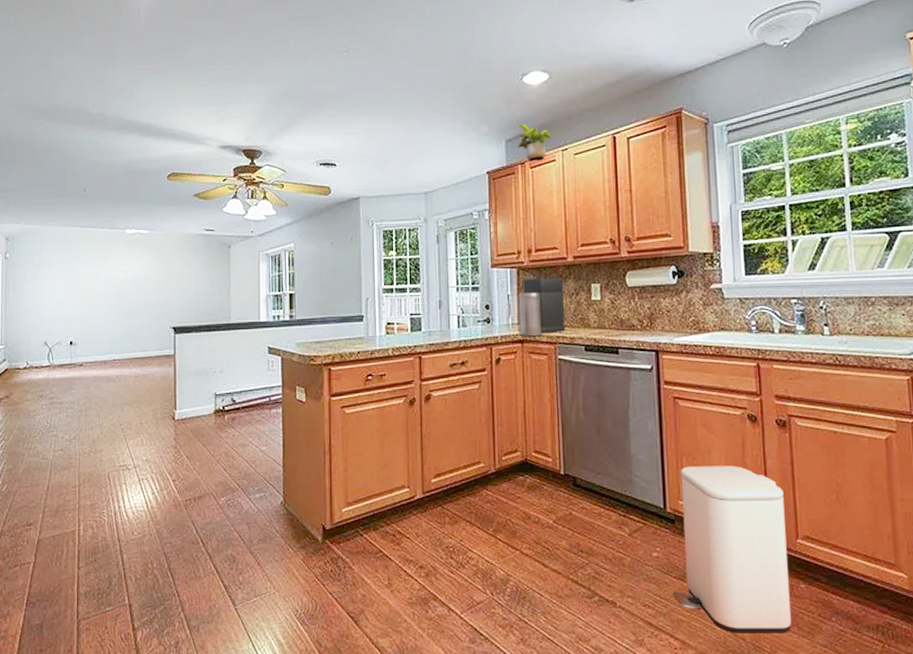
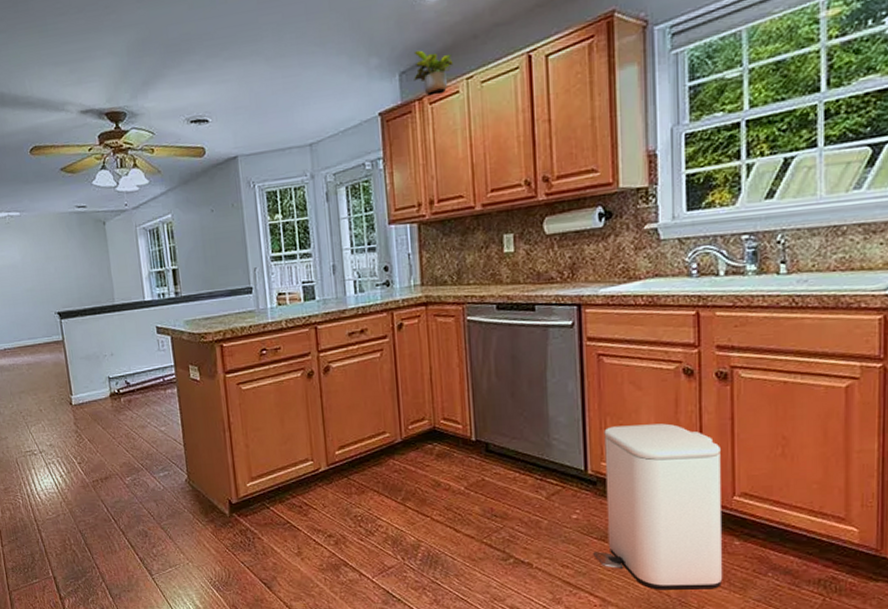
canister: present [518,292,542,337] -> none [420,248,448,299]
coffee maker: present [519,277,566,334] -> none [422,229,475,294]

